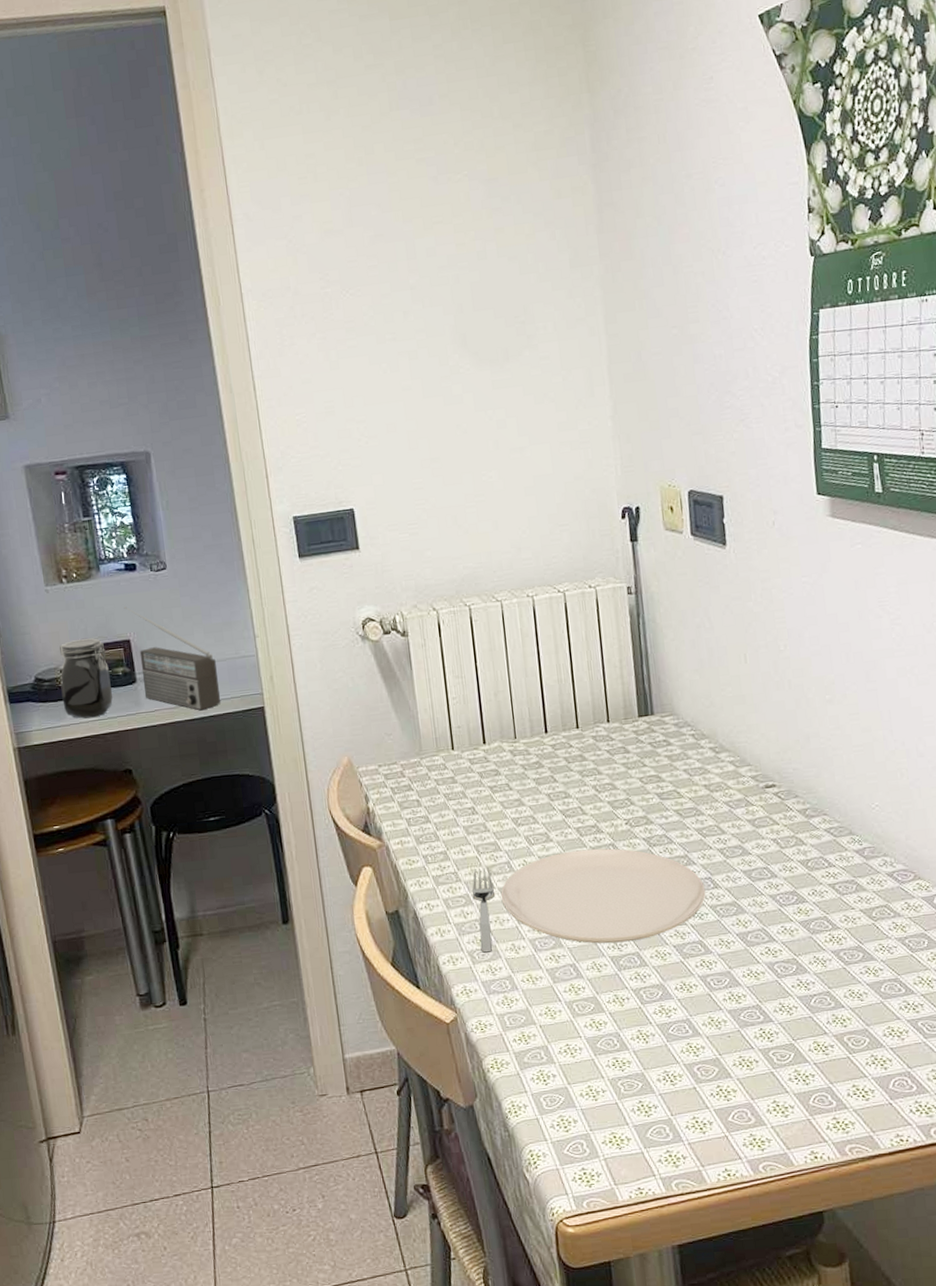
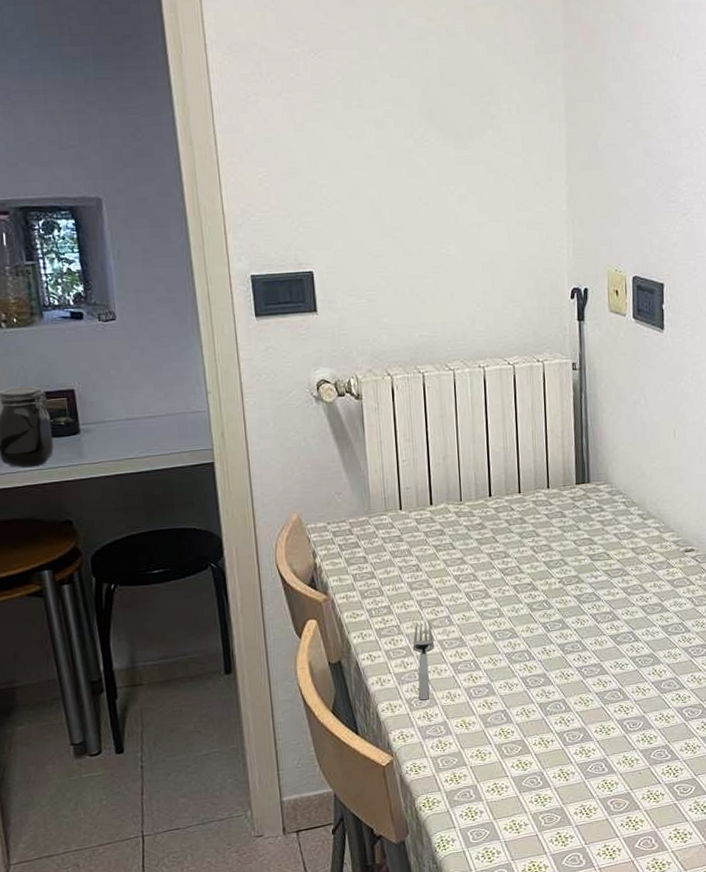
radio: present [123,606,220,711] -> none [68,355,169,464]
plate: present [501,848,706,944] -> none [440,604,627,692]

